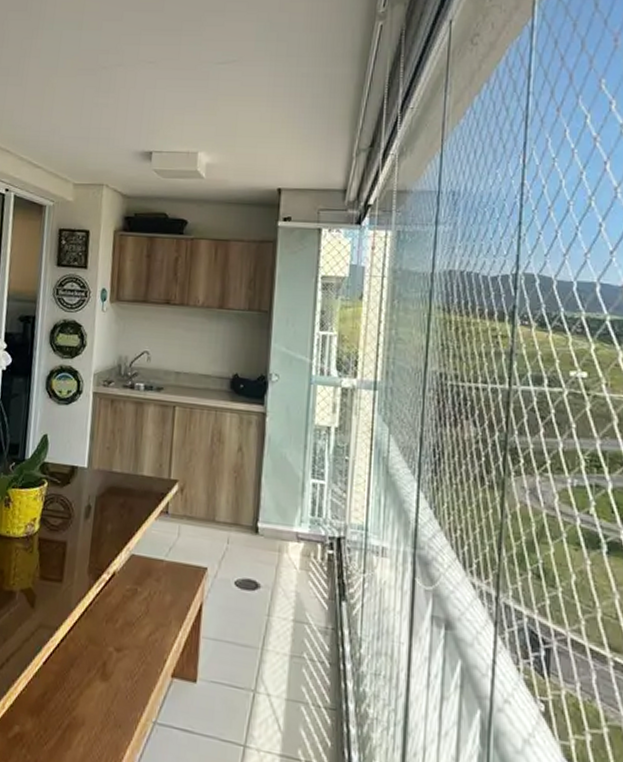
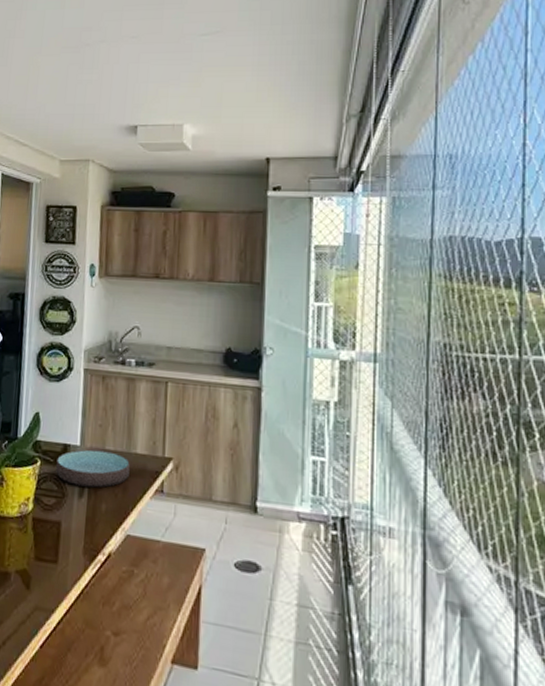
bowl: none [63,471,136,509] -> present [56,449,130,488]

